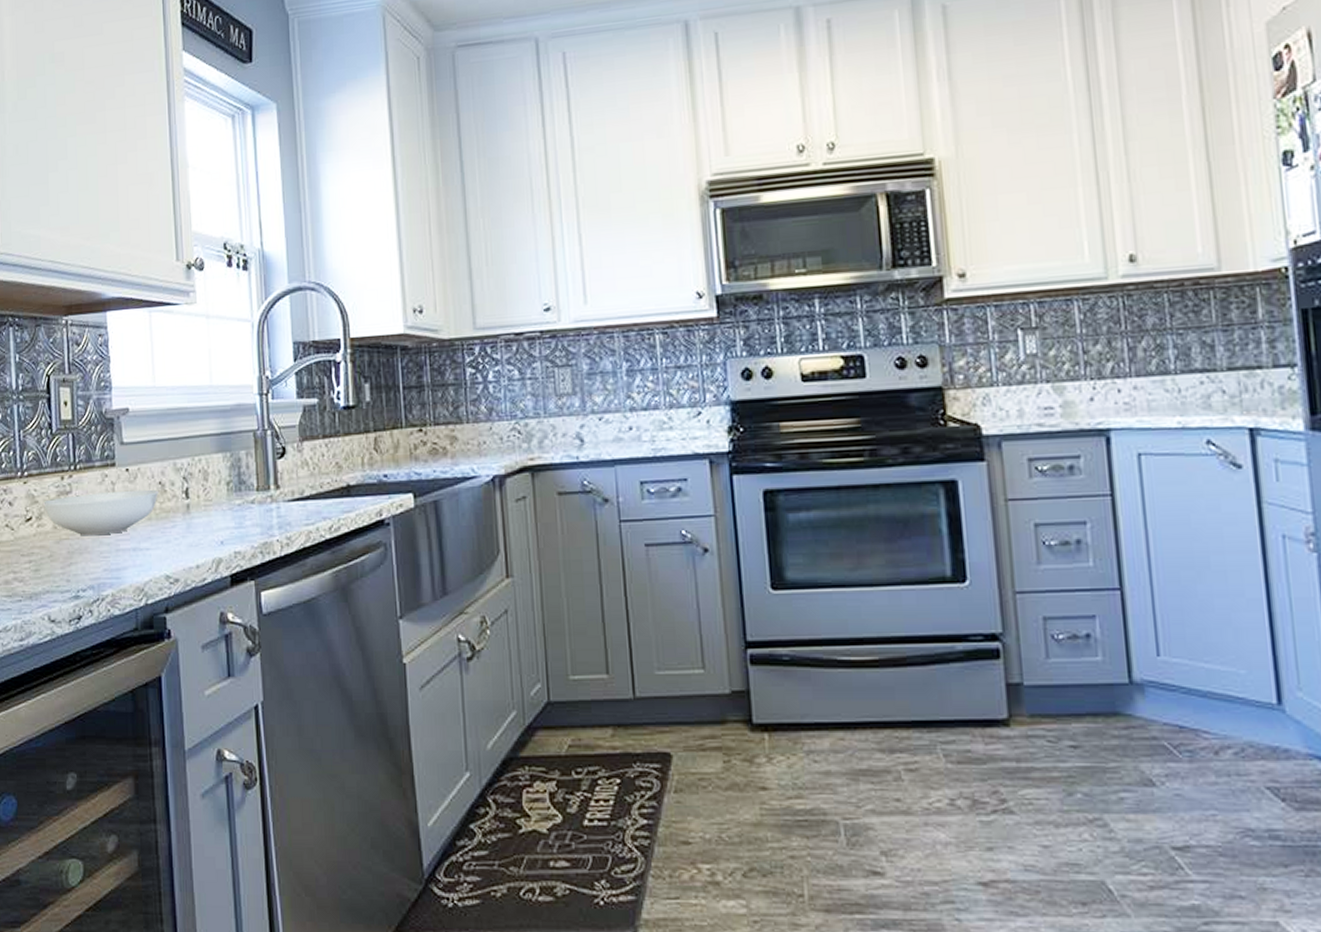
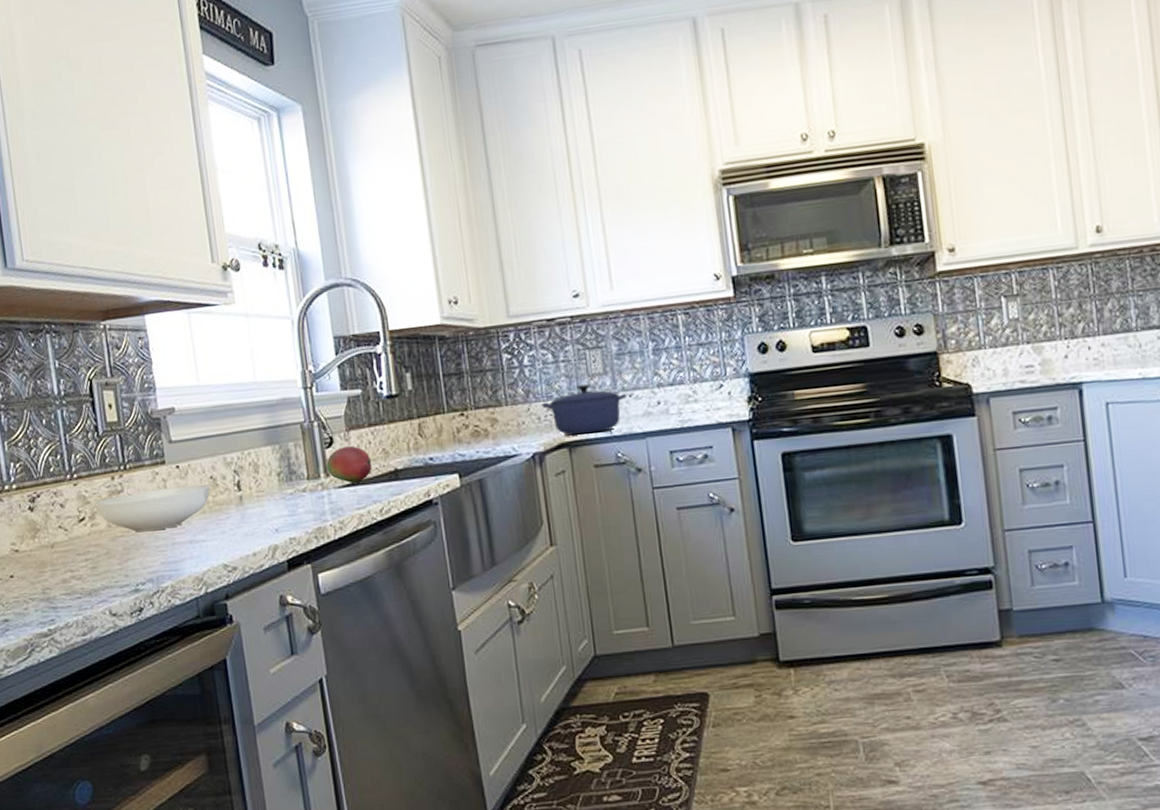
fruit: none [276,458,324,497] -> present [325,446,373,483]
cooking pot: none [505,404,597,459] -> present [542,384,628,436]

